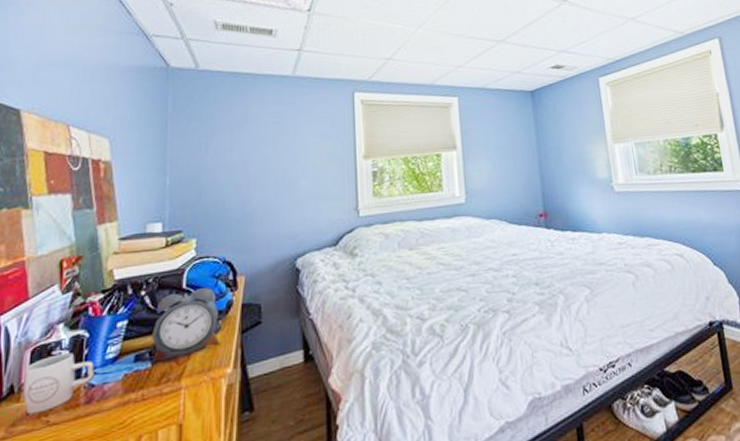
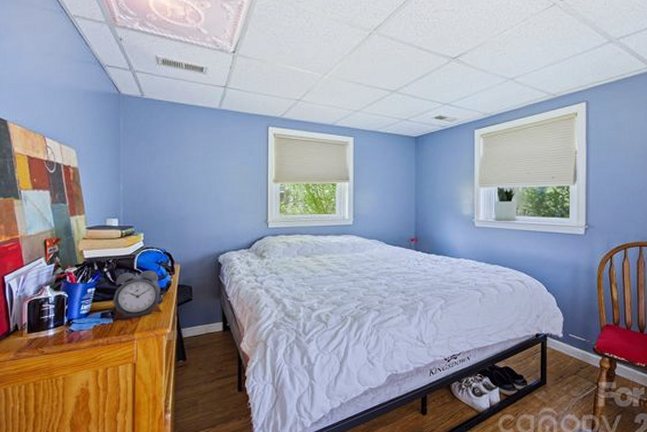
mug: present [23,352,94,415] -> none [24,307,73,346]
planter: none [633,140,665,184] -> present [493,186,518,222]

